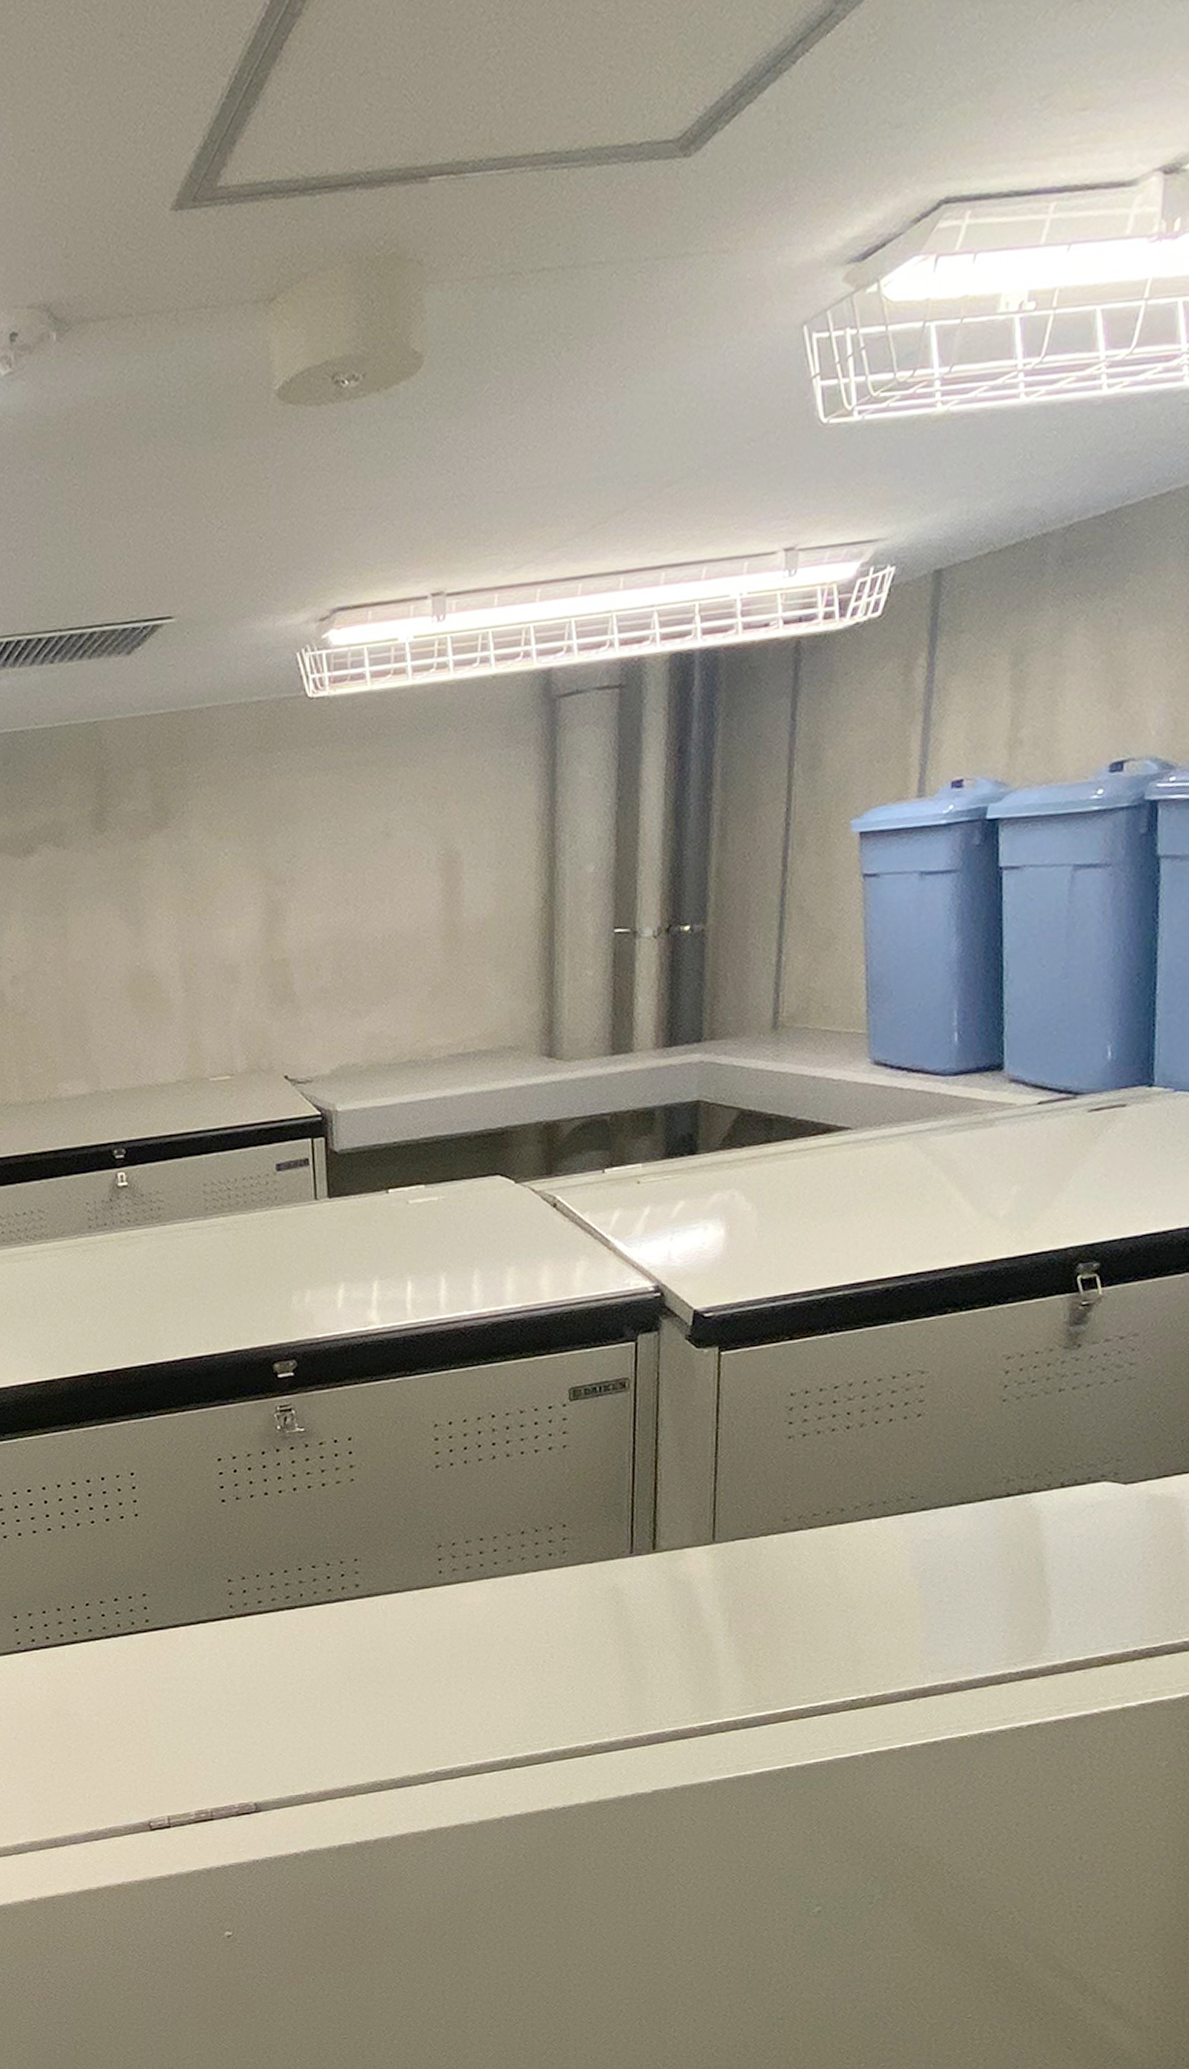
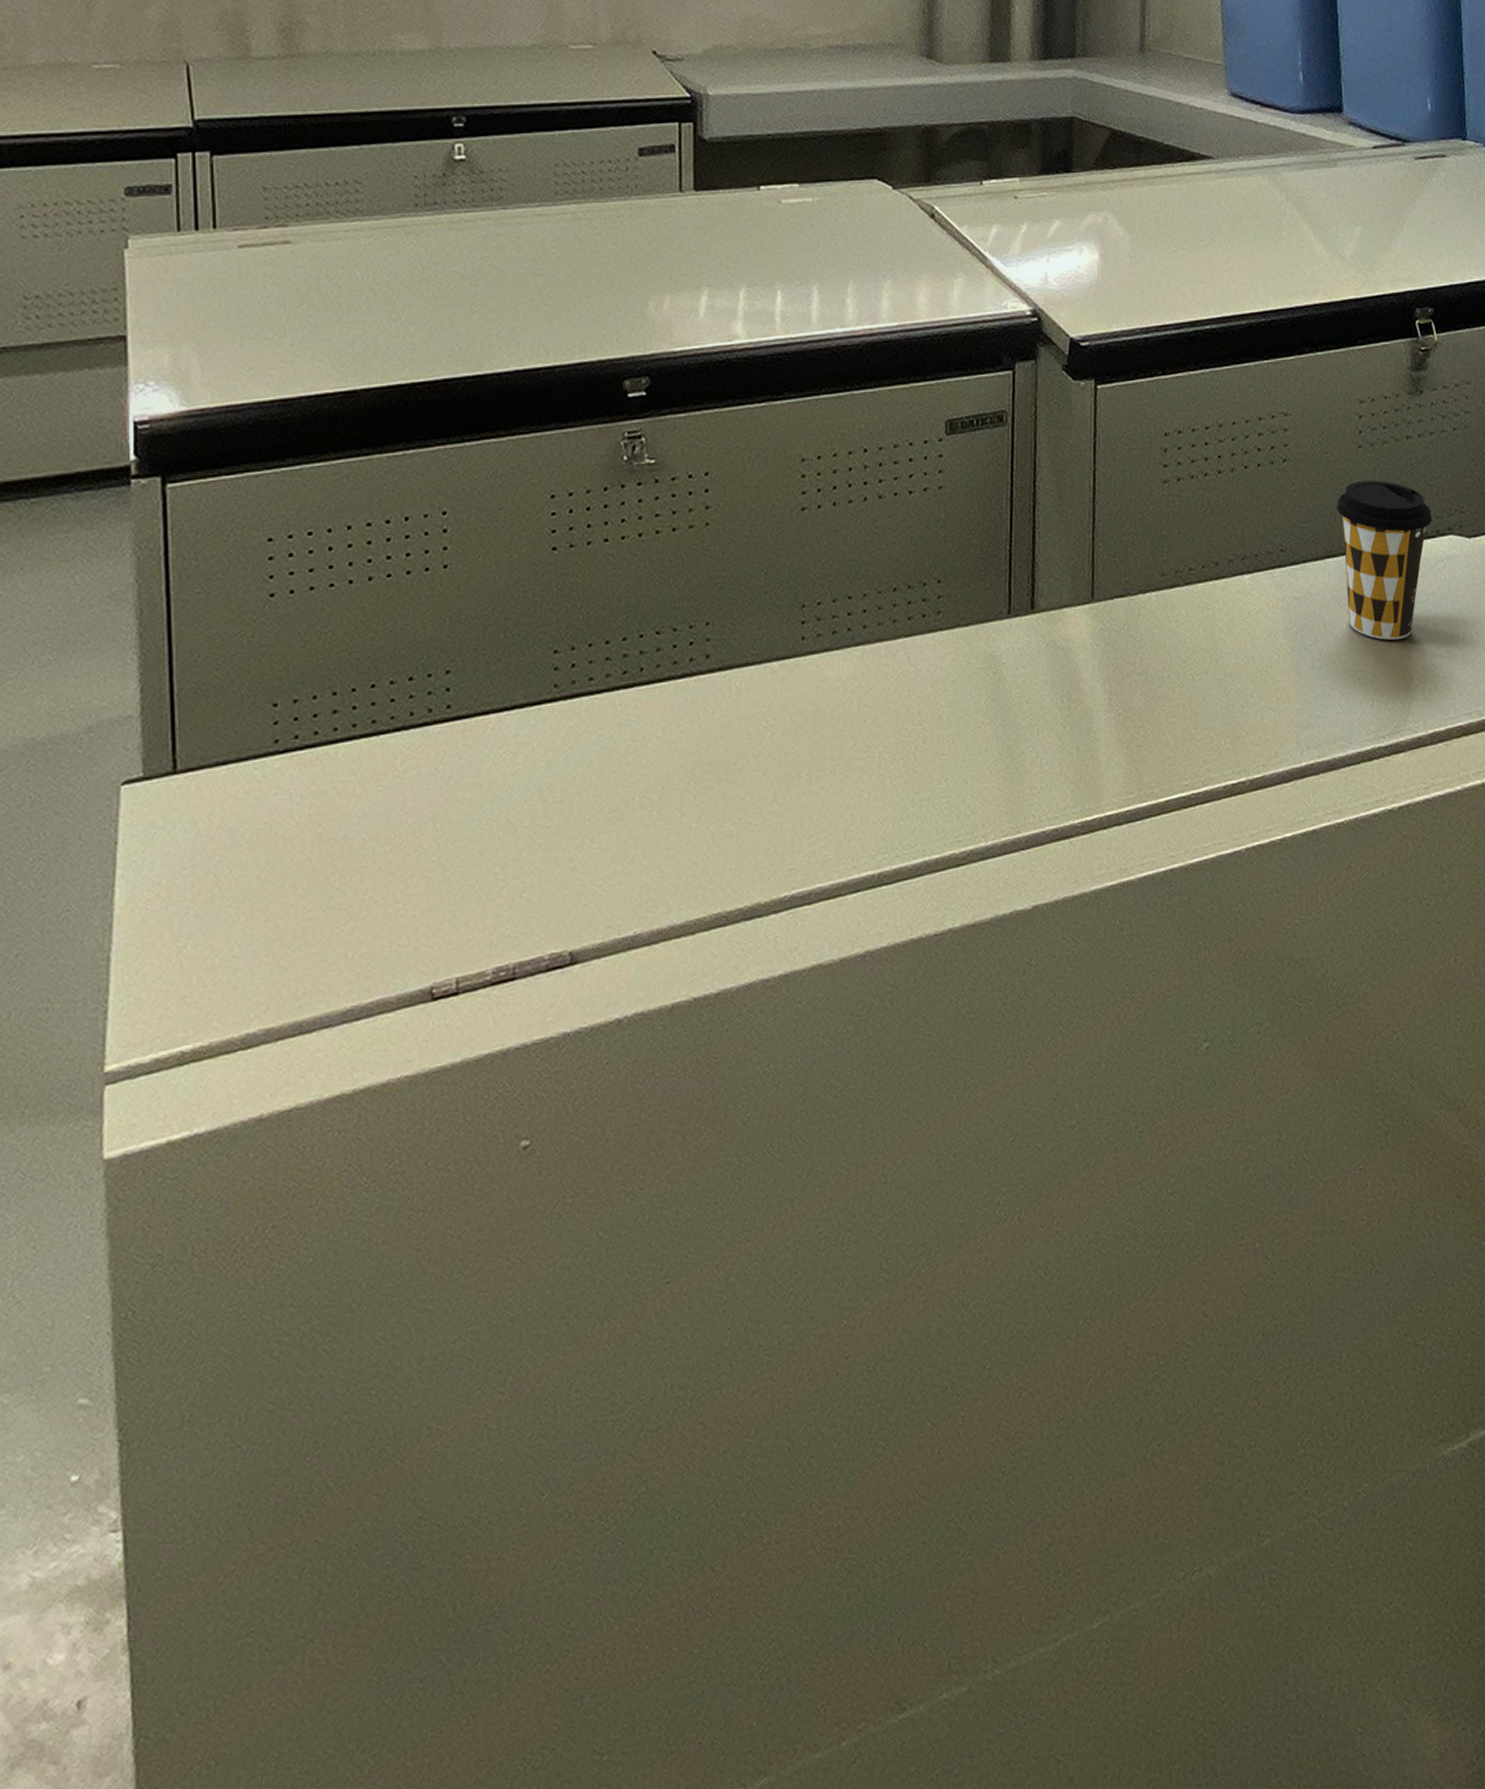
coffee cup: none [974,1431,1083,1579] -> present [1336,480,1432,640]

